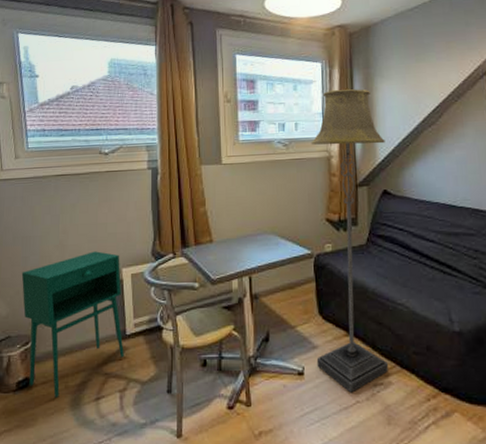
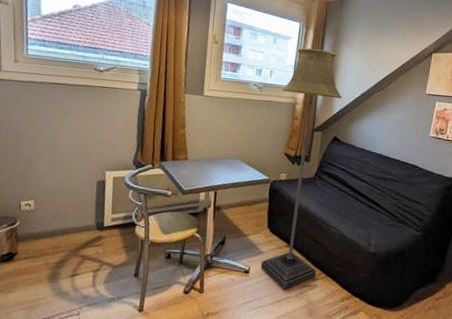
storage cabinet: present [21,251,124,397] -> none [12,154,105,271]

